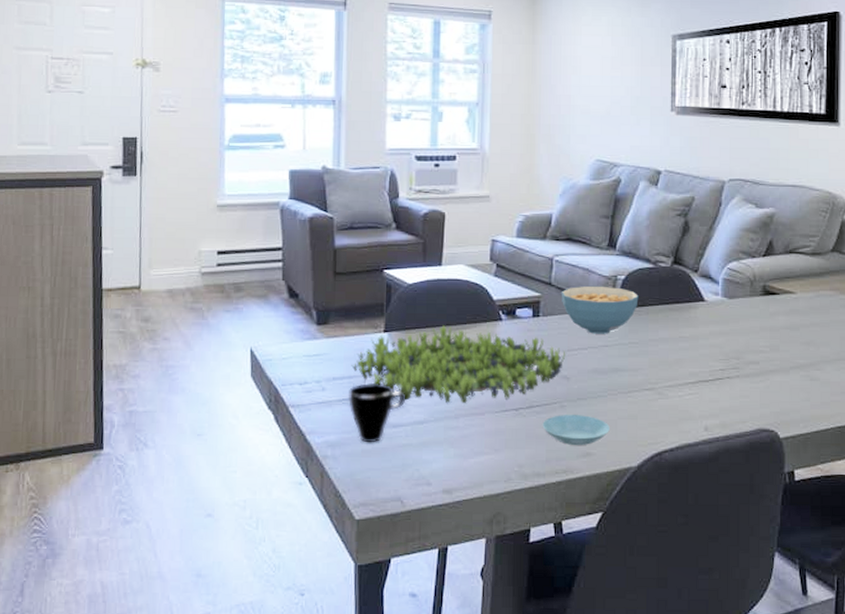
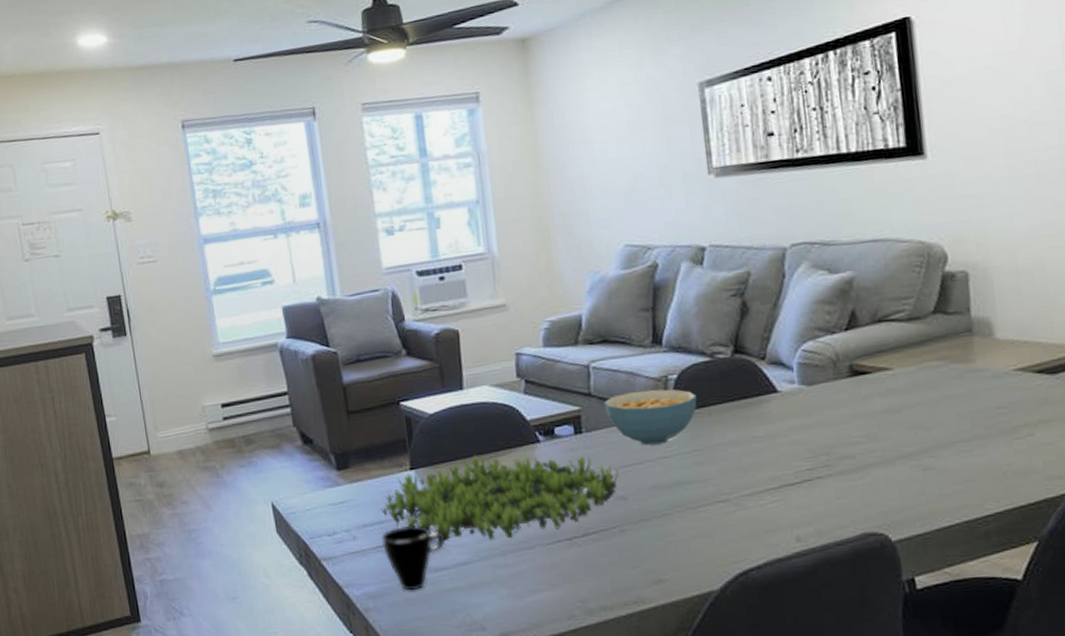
saucer: present [542,415,610,445] -> none [602,537,682,573]

